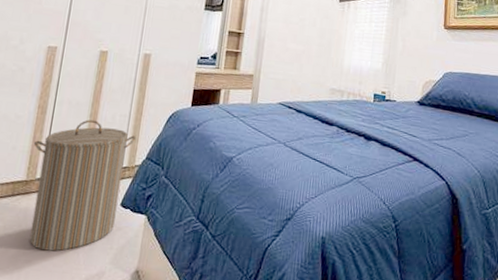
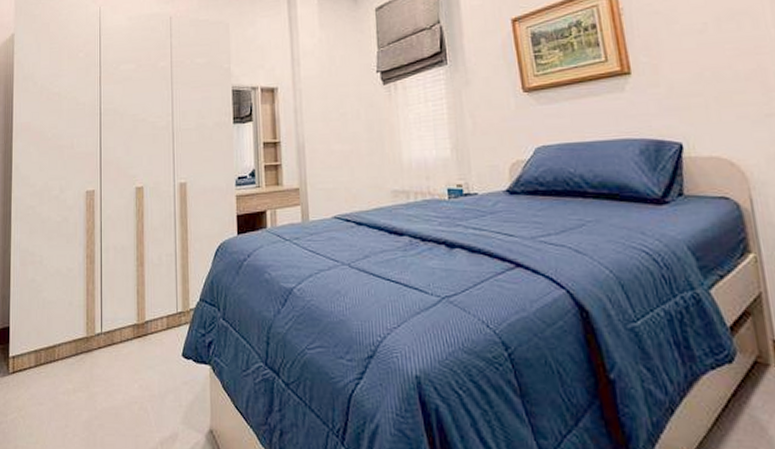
laundry hamper: present [29,120,136,251] -> none [87,264,186,413]

